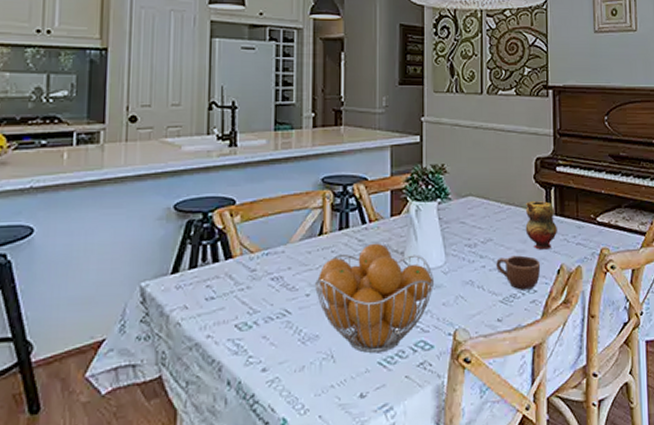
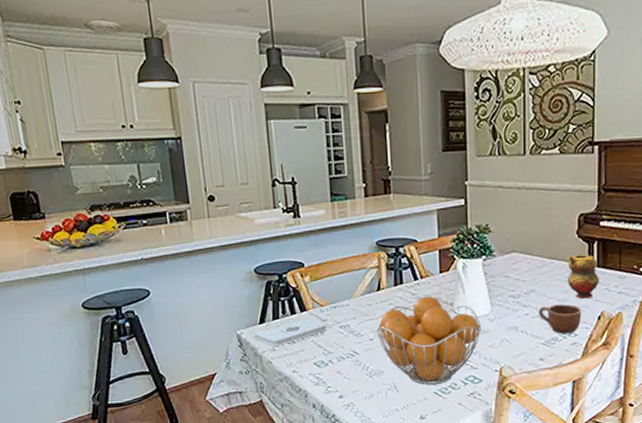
notepad: none [162,268,255,303] -> present [253,319,327,346]

